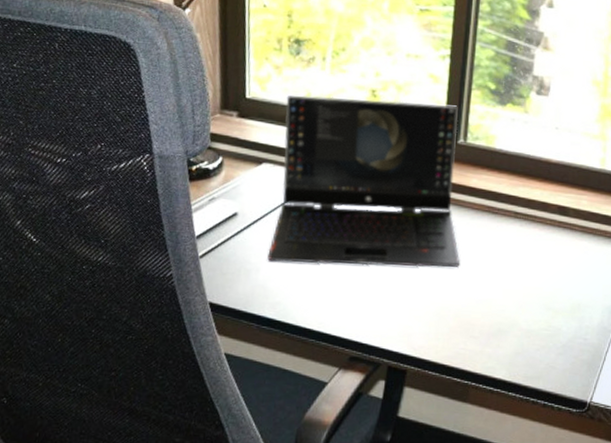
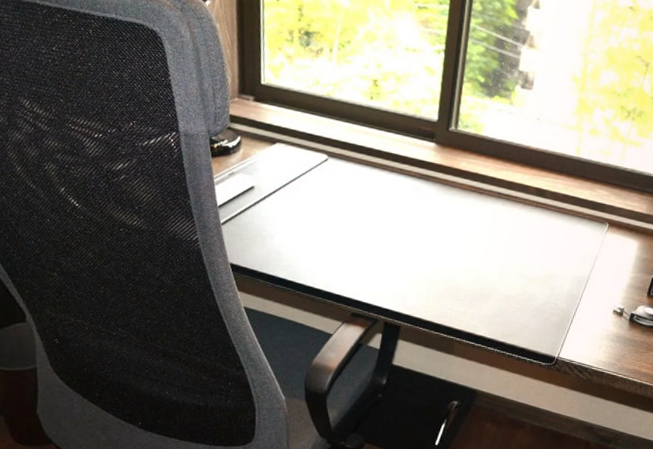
laptop computer: present [267,95,461,267] -> none [281,82,451,239]

